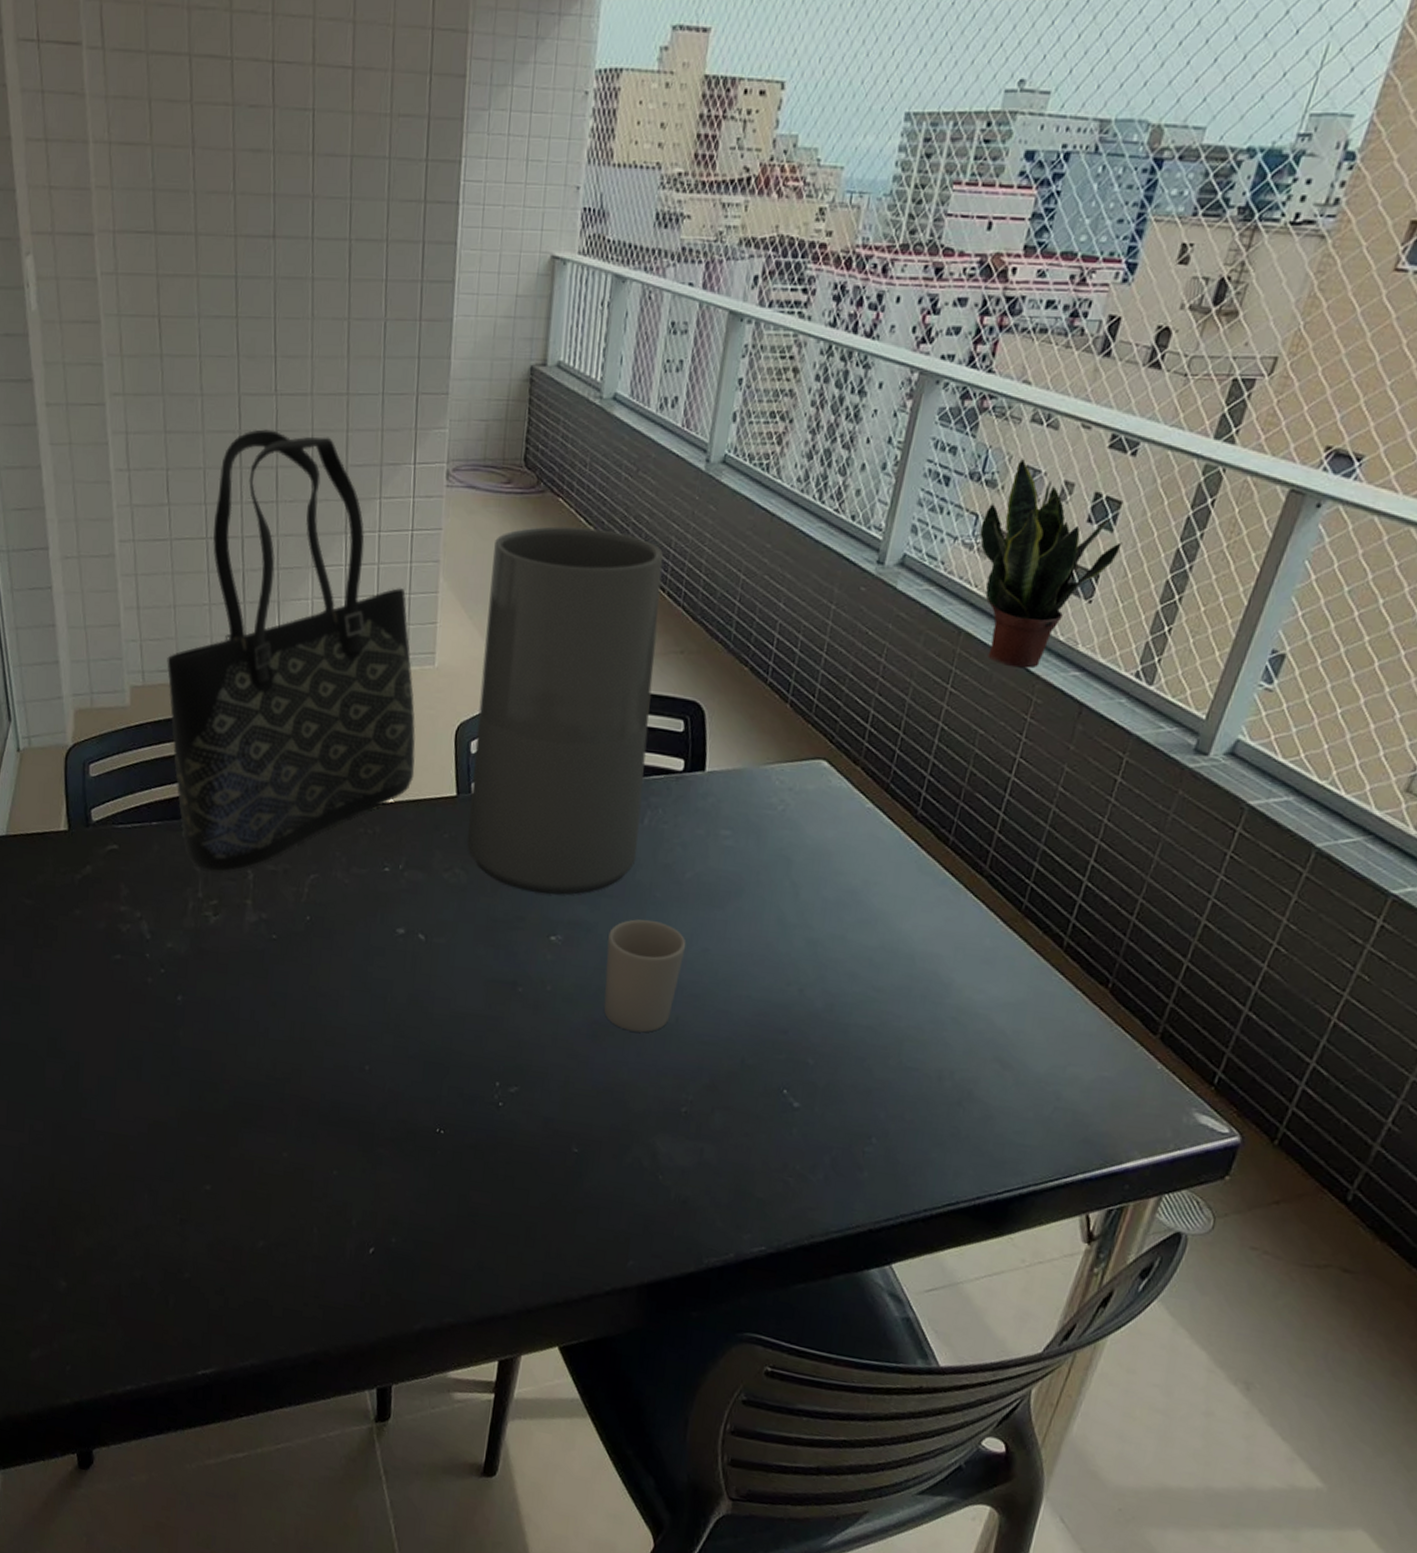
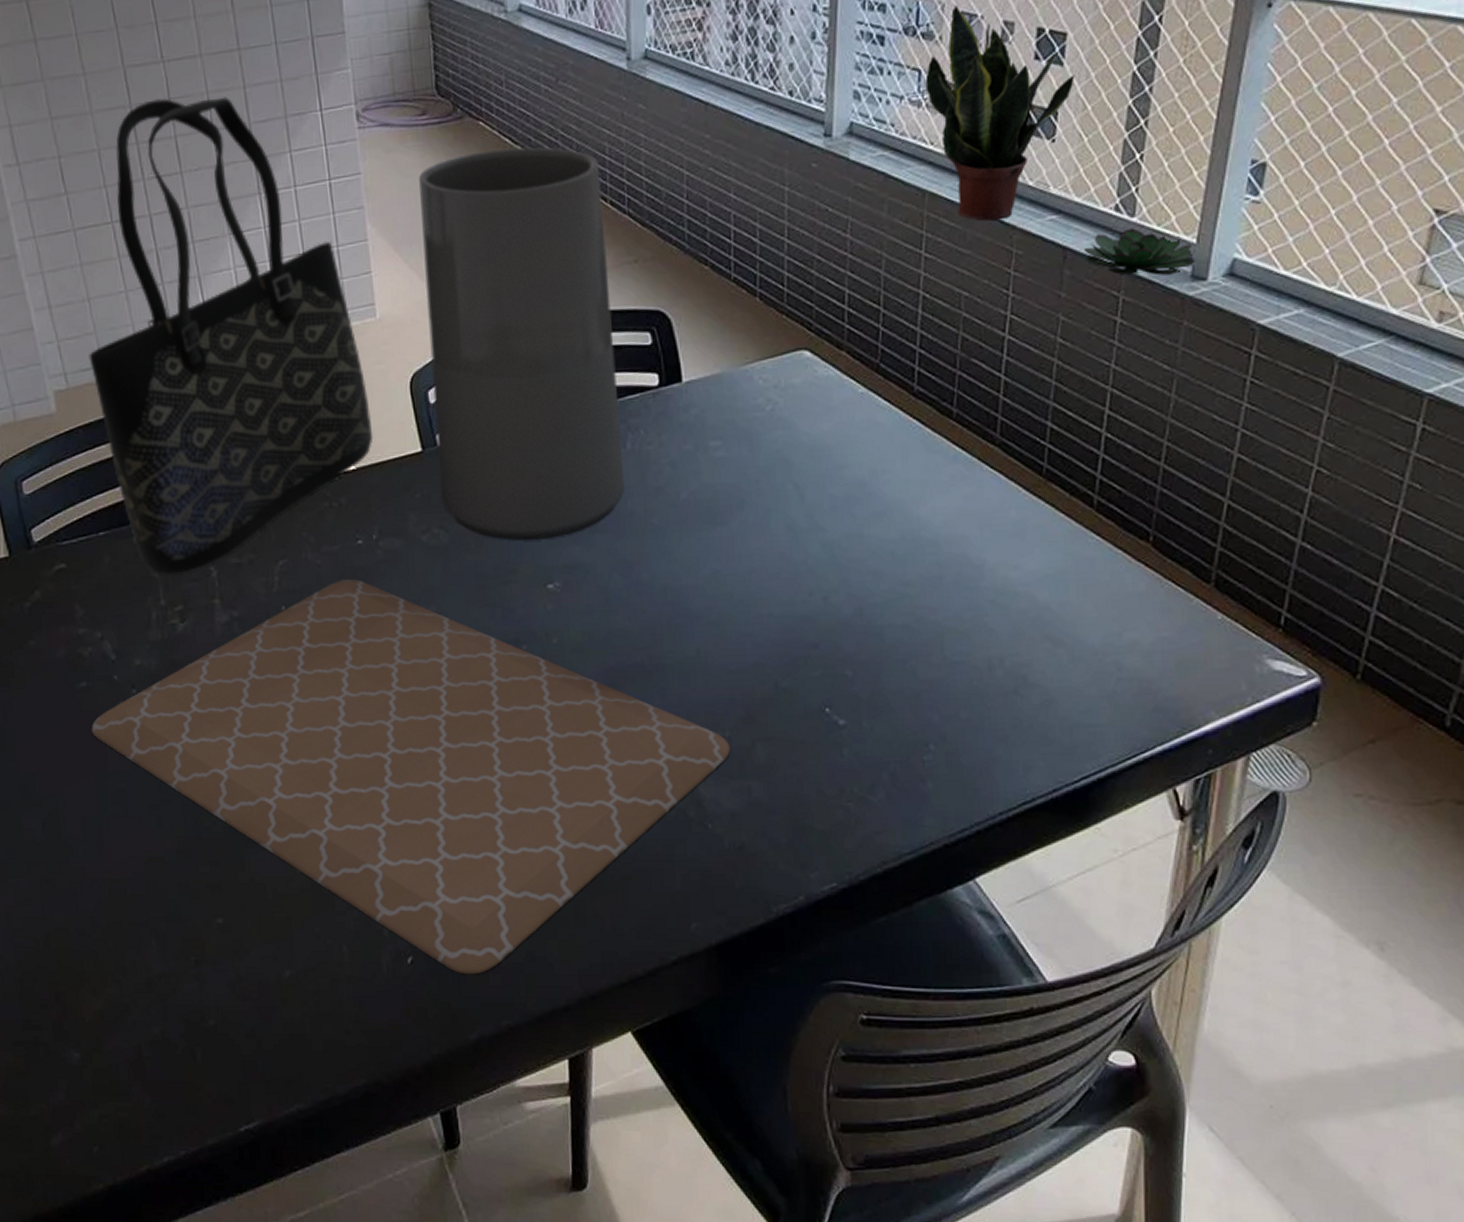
placemat: none [119,901,691,1274] -> present [91,579,730,975]
mug: present [603,919,687,1033] -> none [609,549,695,673]
succulent plant: none [1097,695,1202,745] -> present [1083,228,1194,276]

